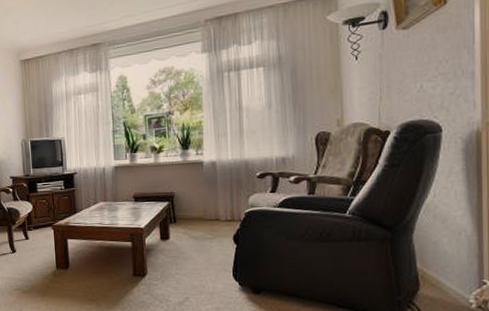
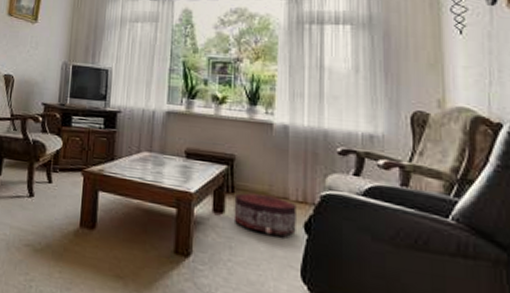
pouf: none [176,220,227,250] -> present [233,193,296,238]

